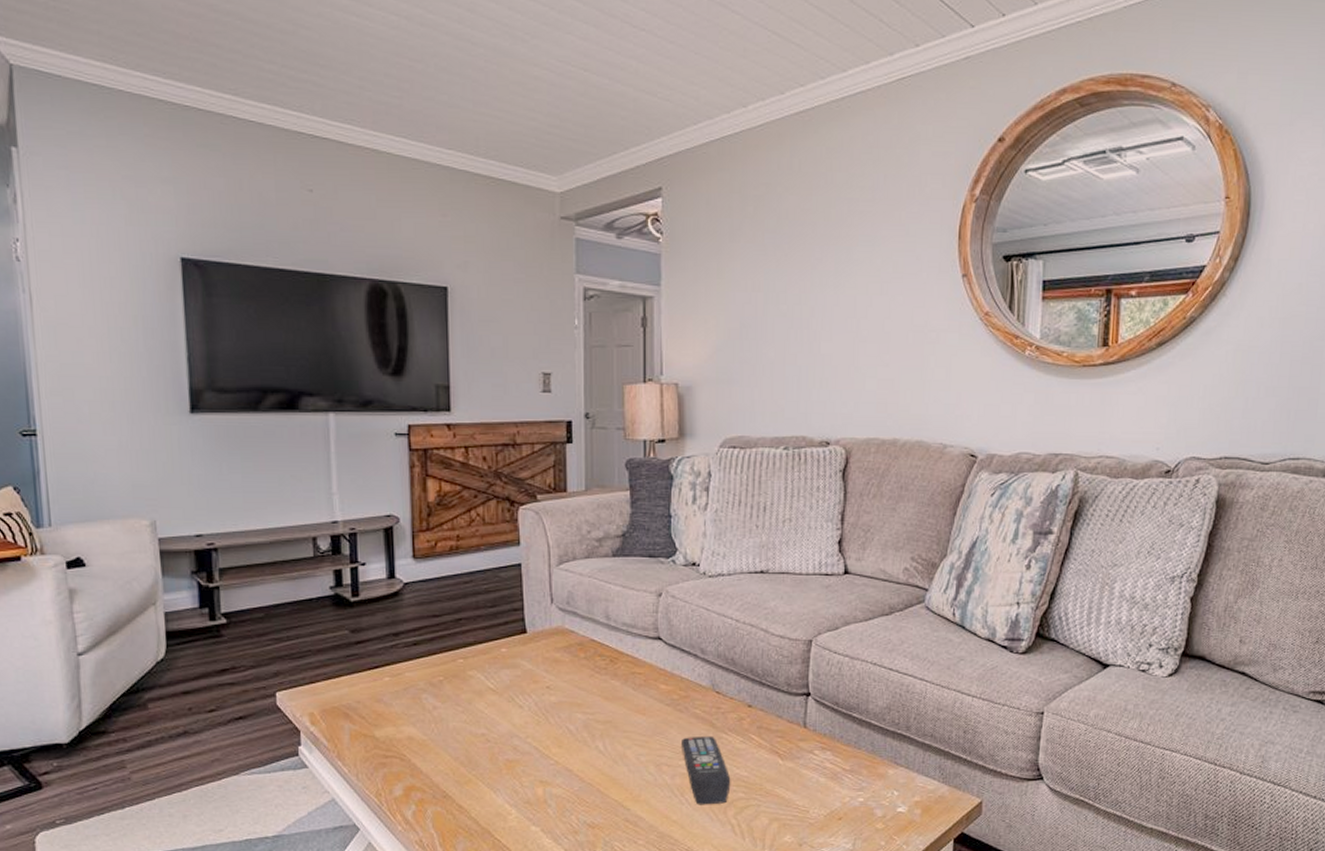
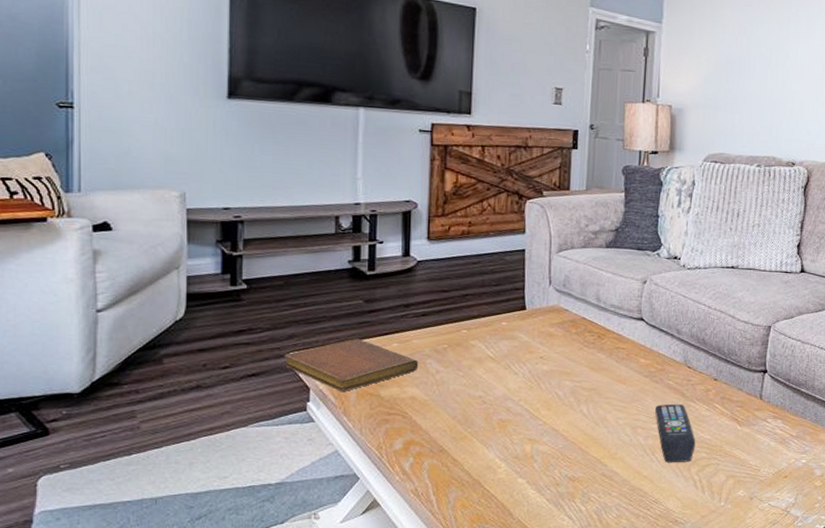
notebook: none [271,674,414,733] -> present [284,339,419,391]

